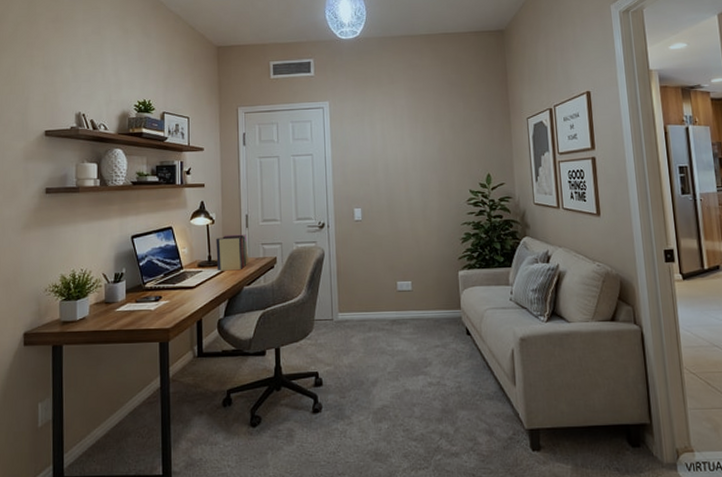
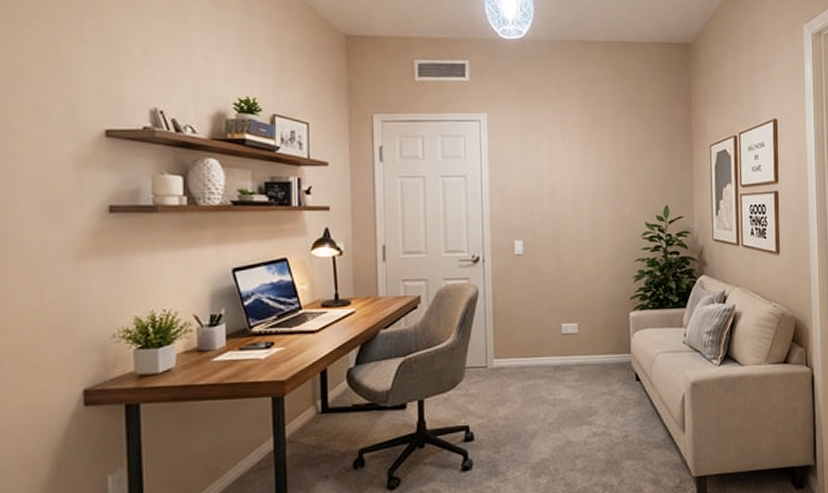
books: present [216,234,250,271] -> none [345,268,387,312]

